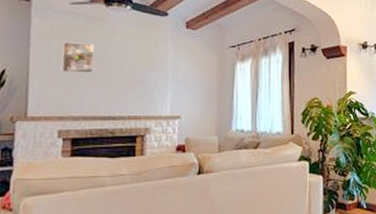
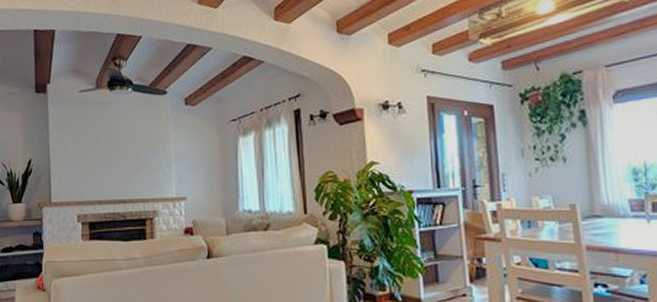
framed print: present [61,42,94,73] -> none [76,129,102,159]

